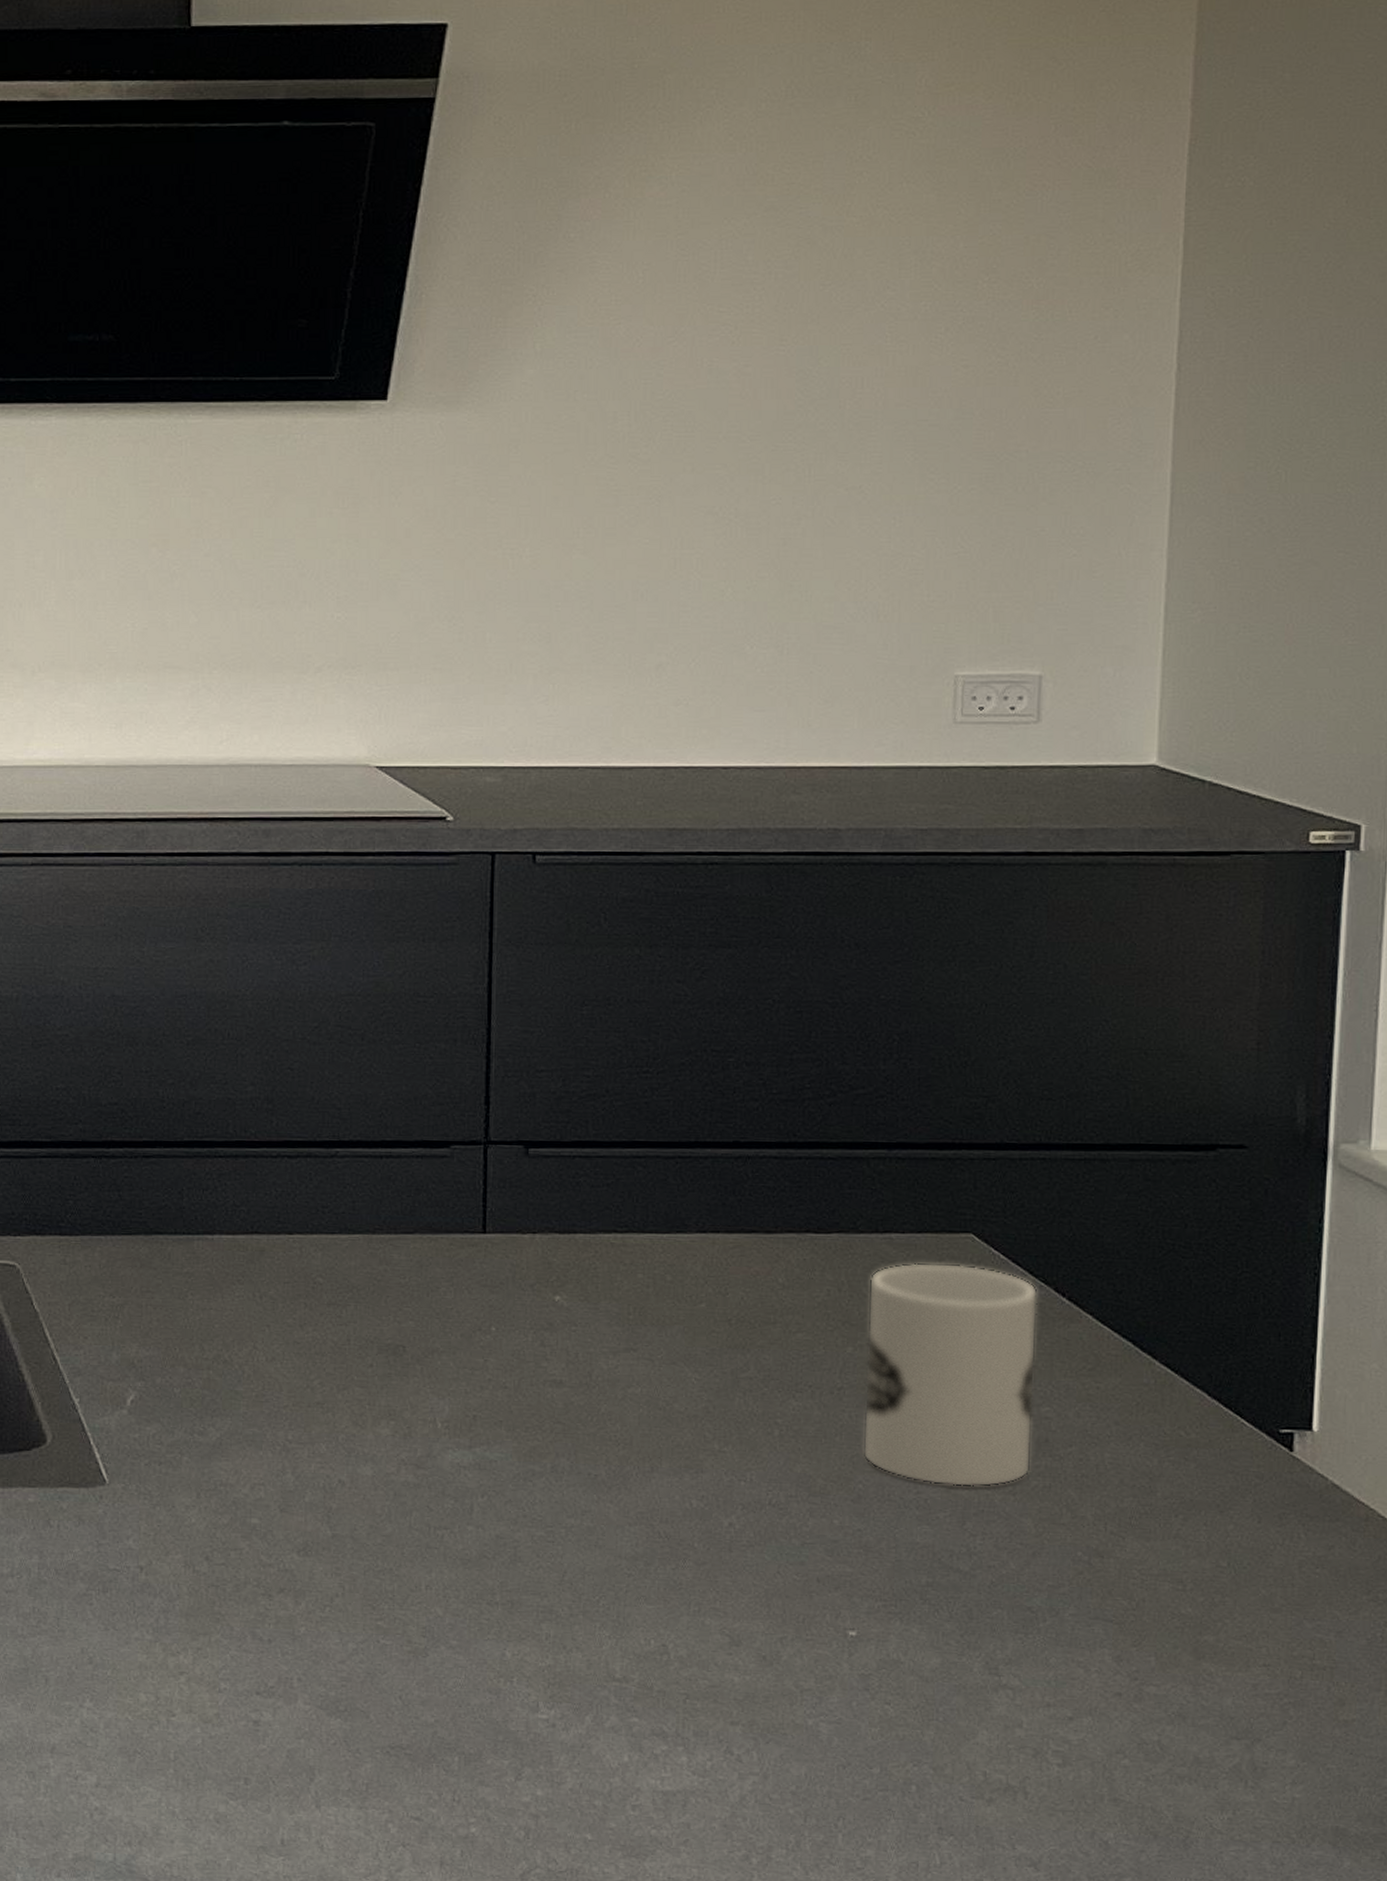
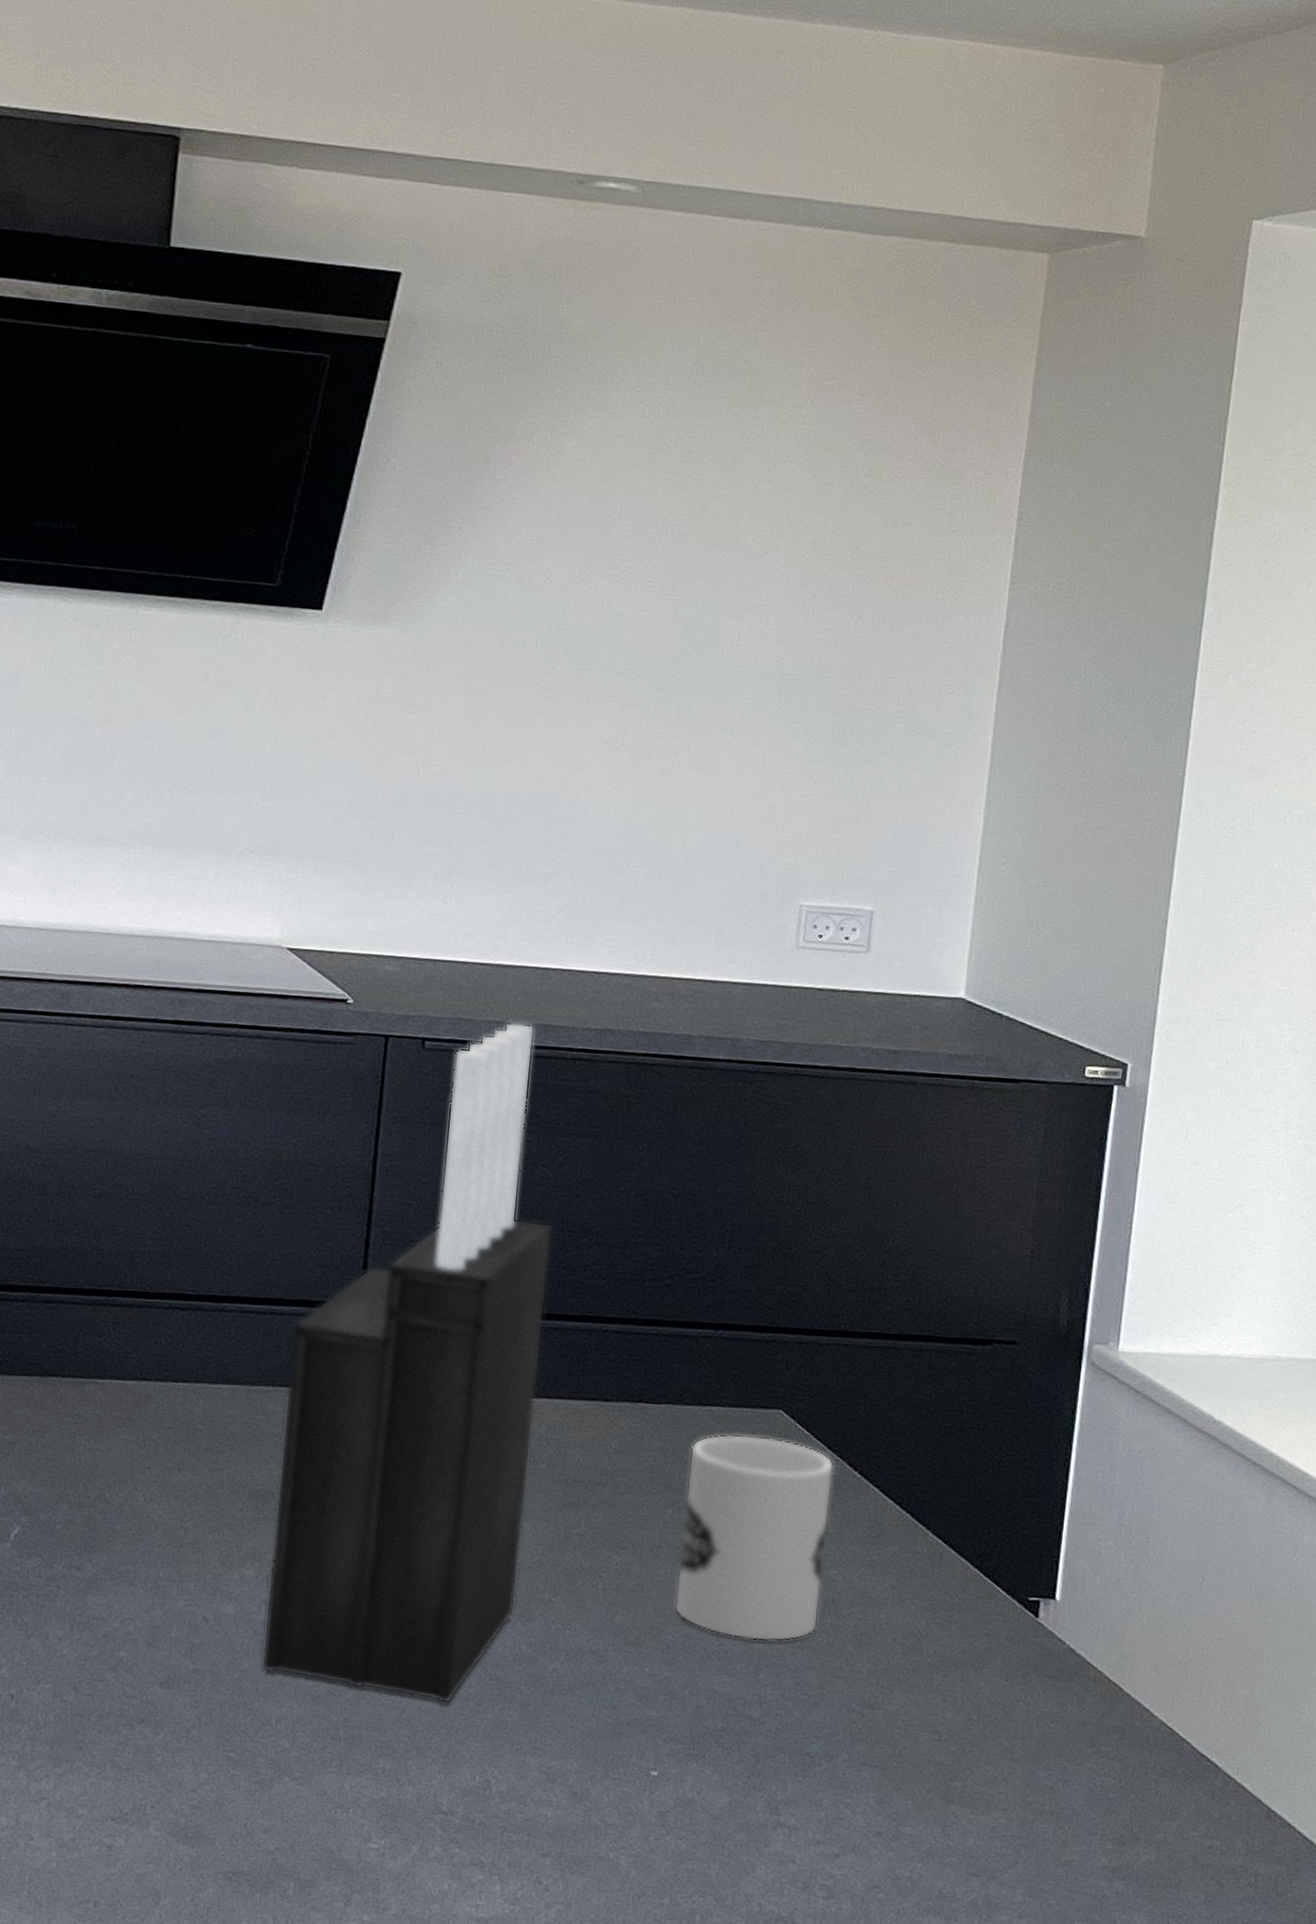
knife block: none [405,828,695,1564] -> present [261,1022,554,1704]

